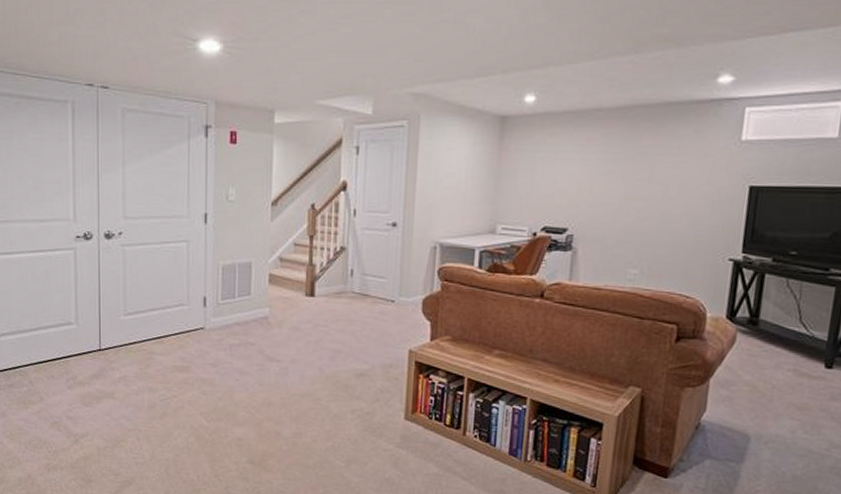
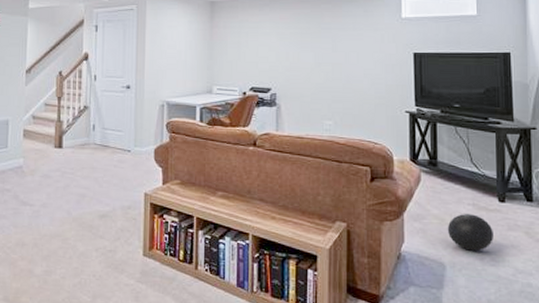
ball: none [758,381,813,422] -> present [447,214,493,251]

